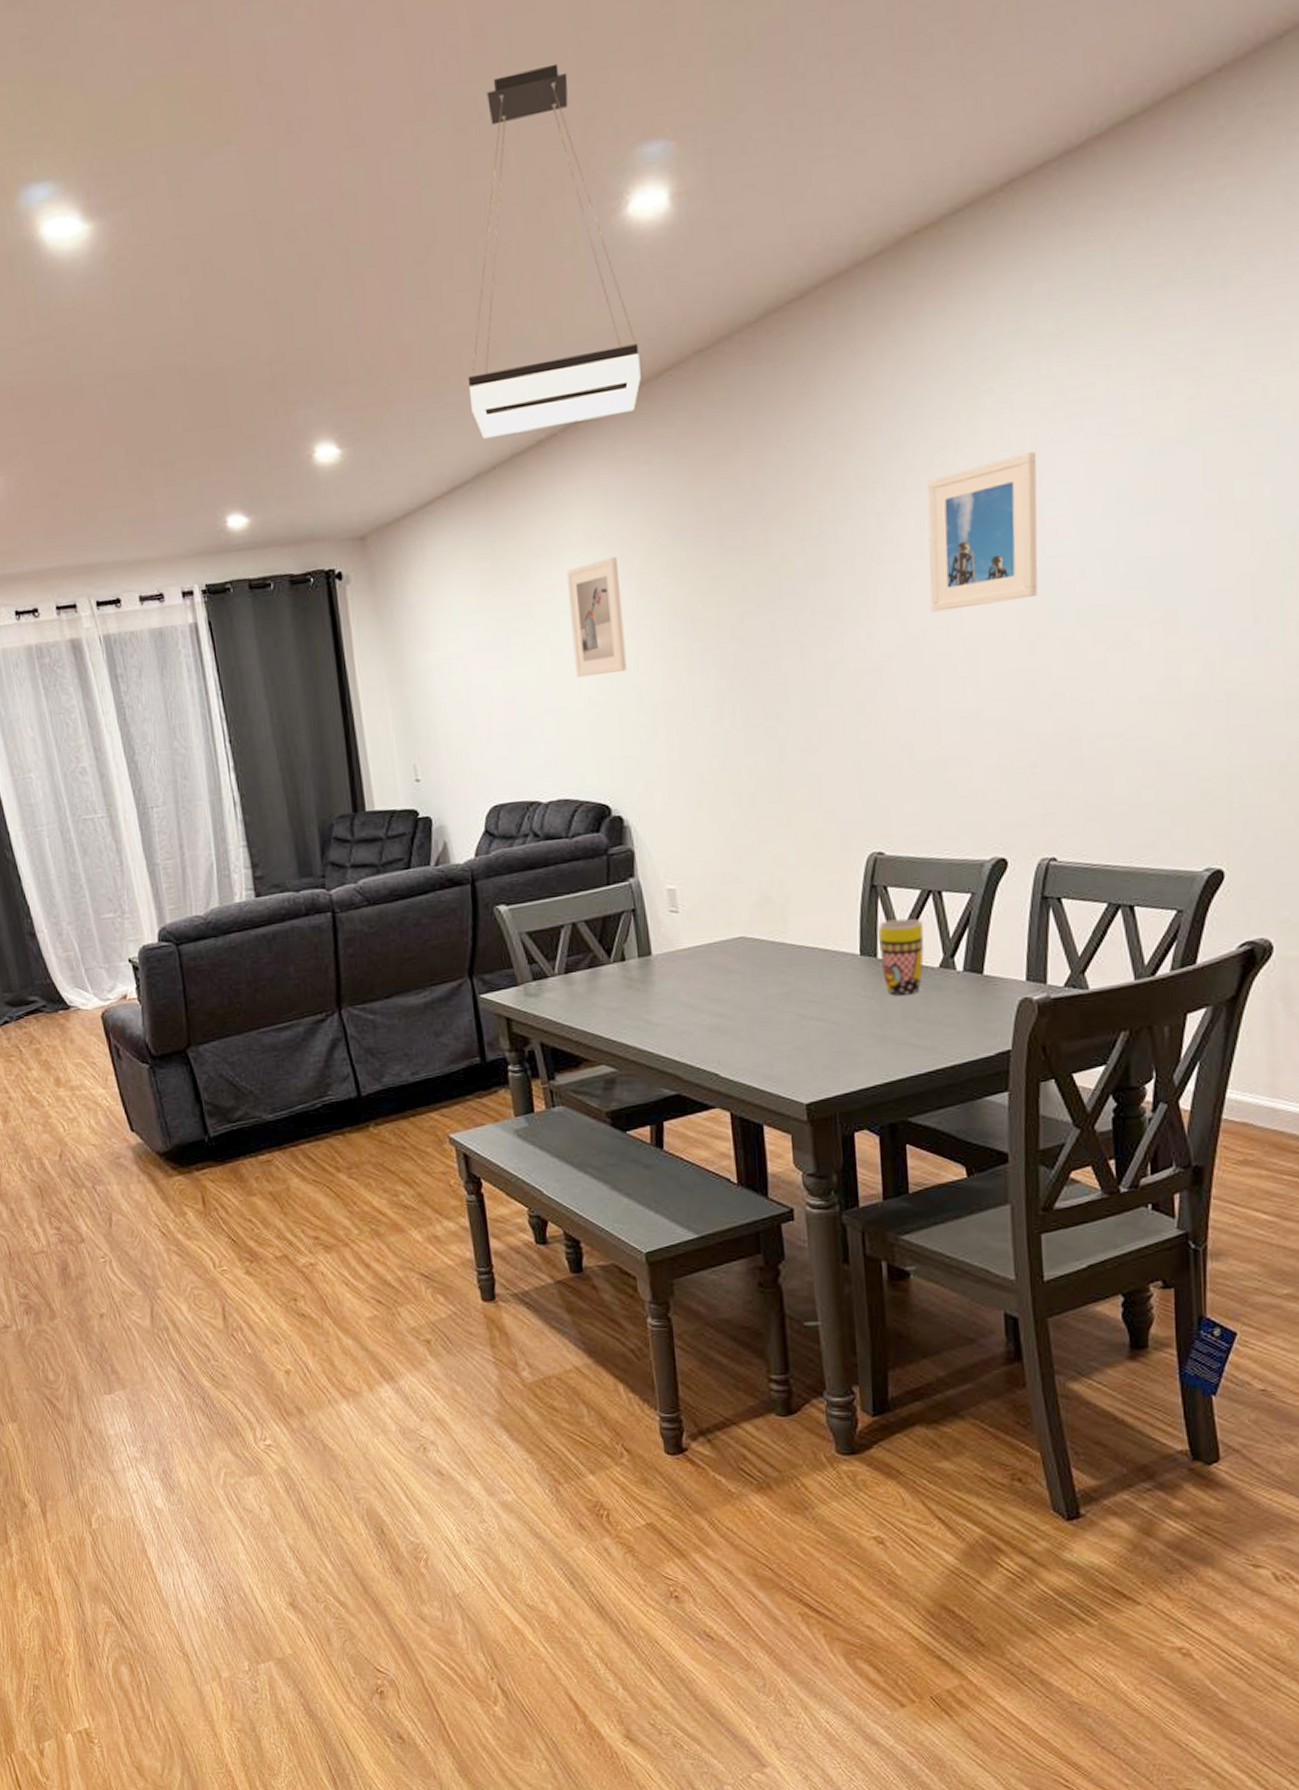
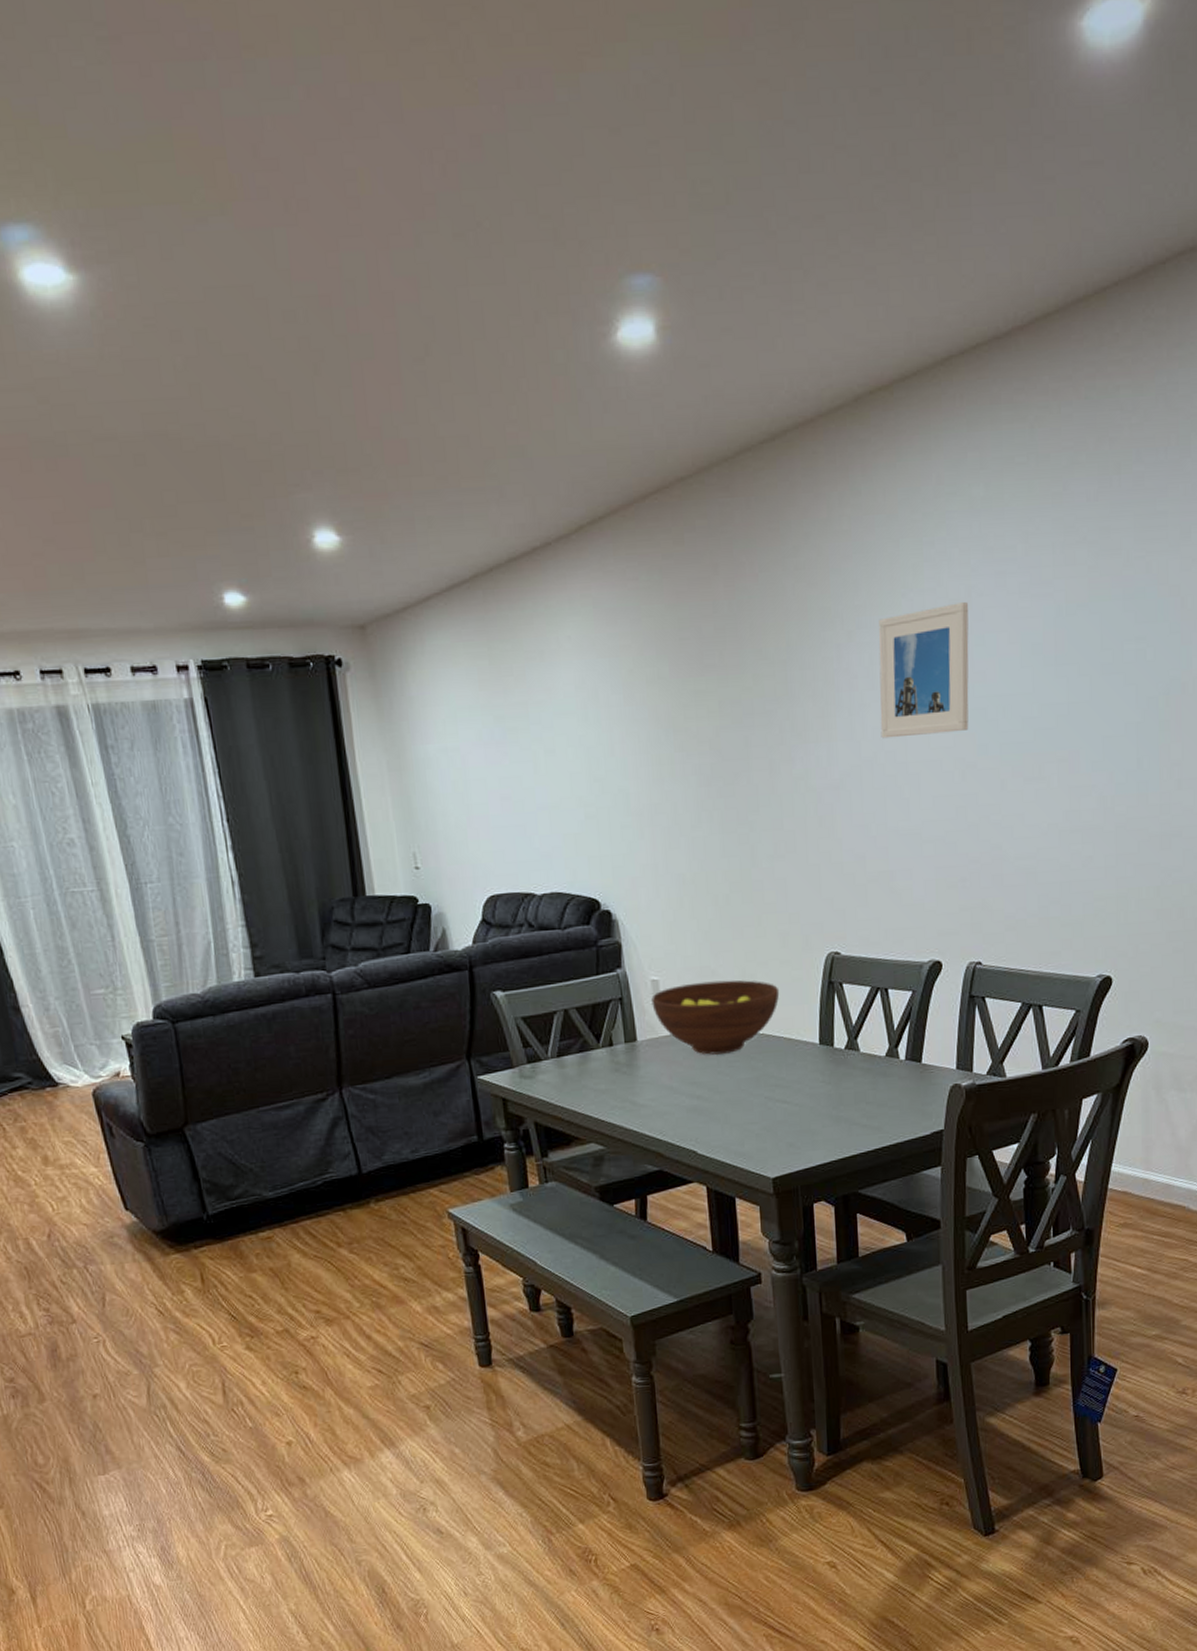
pendant light: present [467,63,641,438] -> none [465,185,629,540]
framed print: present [566,556,627,678] -> none [559,665,615,778]
fruit bowl: none [668,886,814,969] -> present [651,980,780,1055]
mug: present [877,918,924,995] -> none [834,1012,873,1081]

